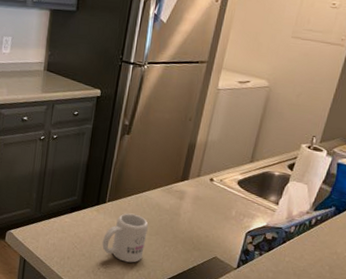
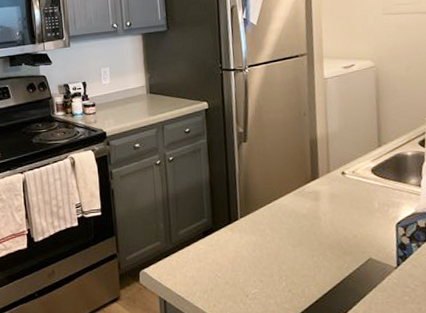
mug: present [102,213,149,263] -> none [244,226,292,283]

